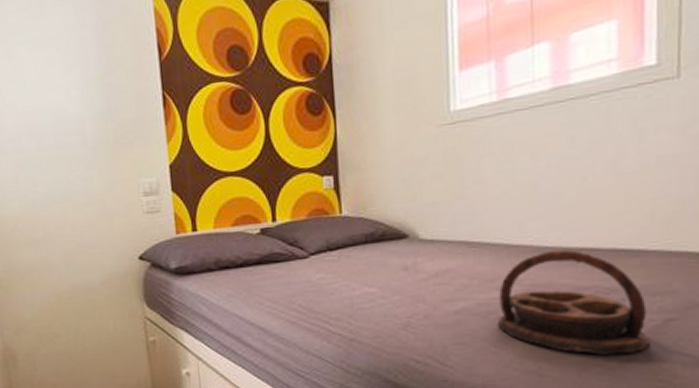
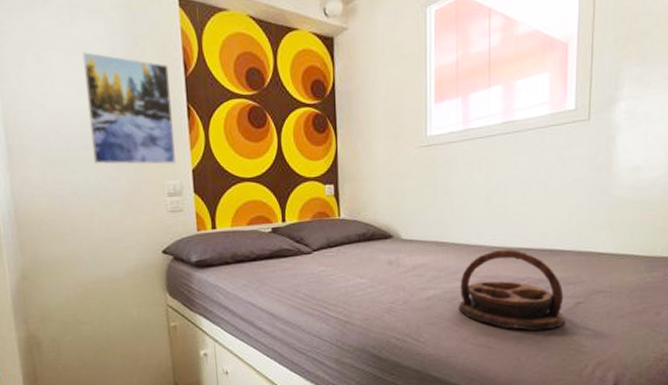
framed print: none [52,43,151,164] -> present [82,52,176,165]

